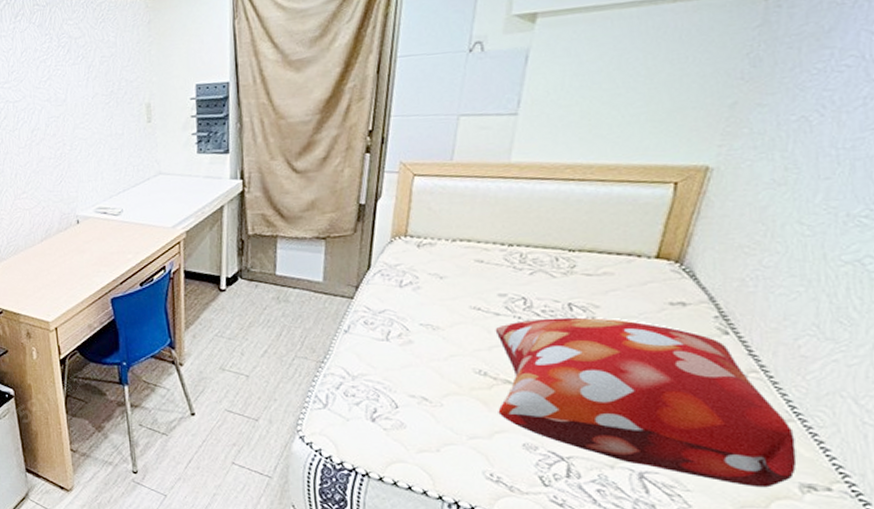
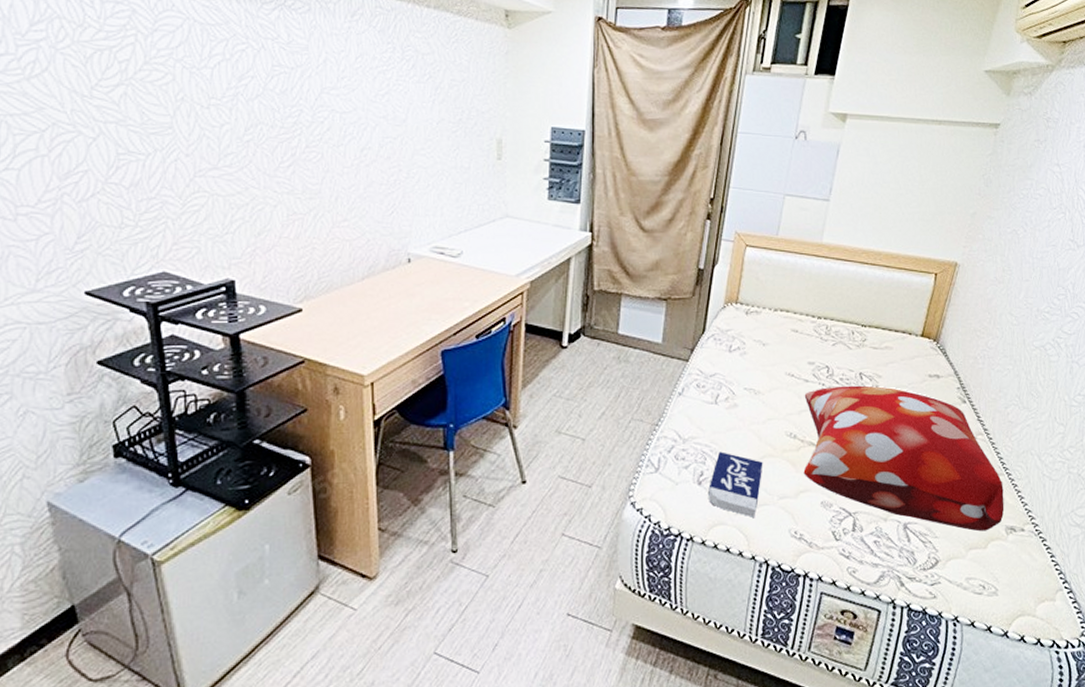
book: none [384,389,447,457] -> present [708,451,763,517]

